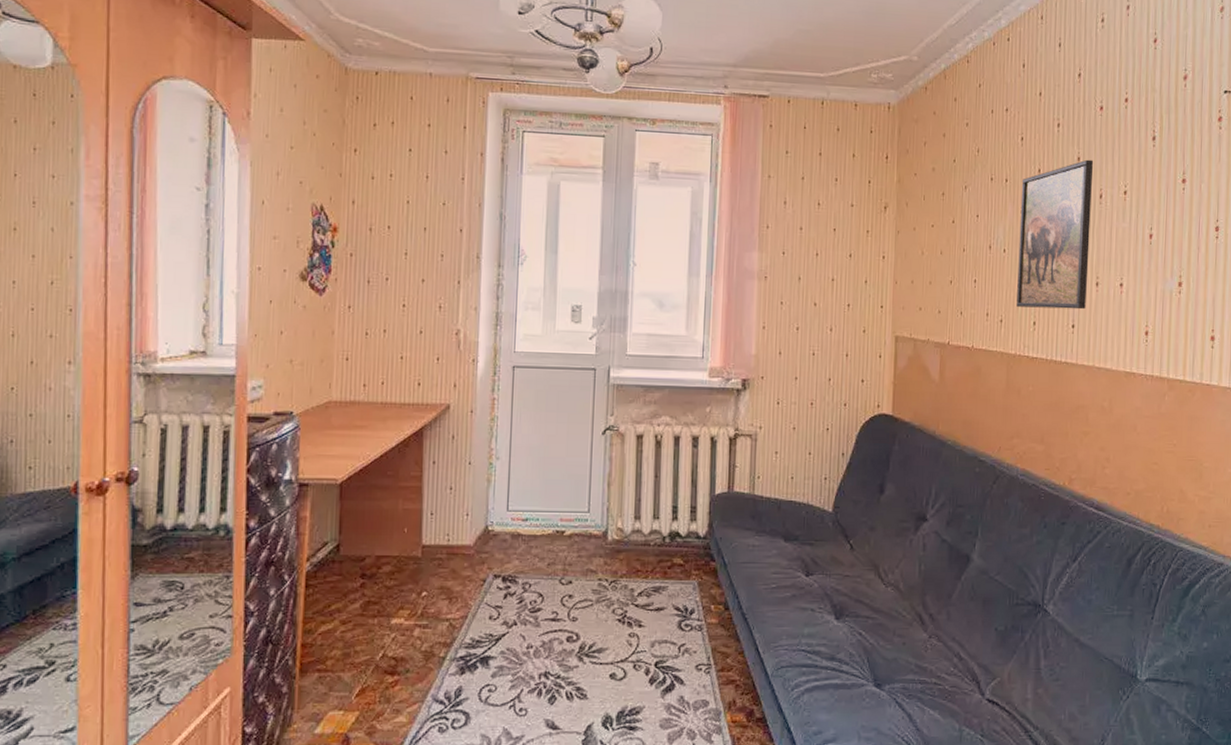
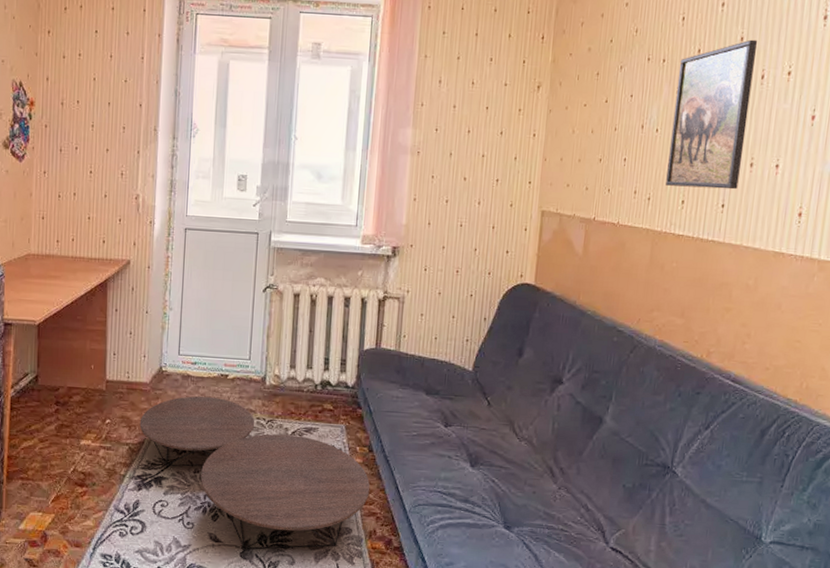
coffee table: none [462,557,728,737] -> present [139,396,370,550]

